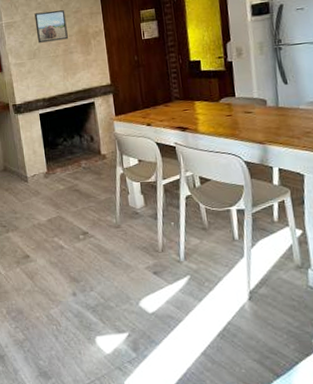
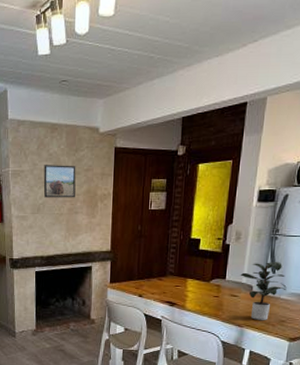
potted plant: none [250,71,304,135] -> present [240,261,287,320]

